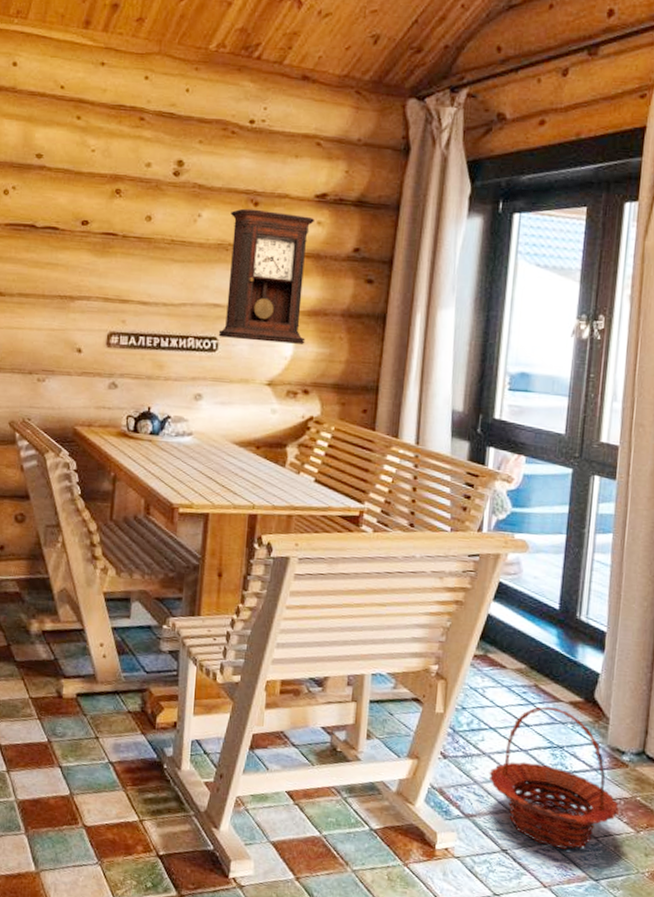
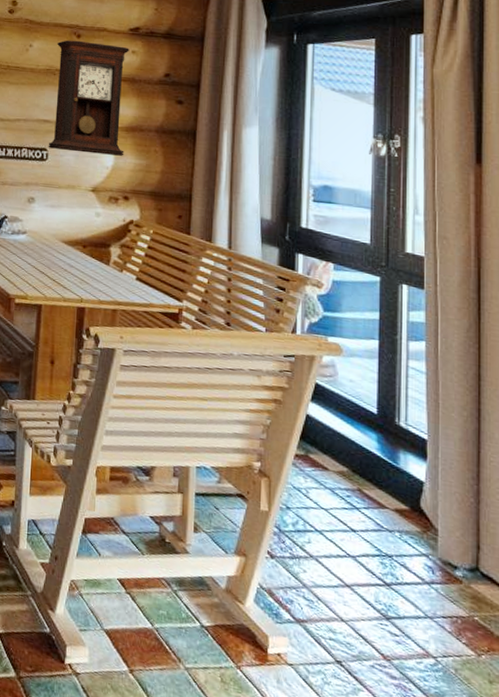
basket: present [488,707,620,850] -> none [317,512,458,668]

